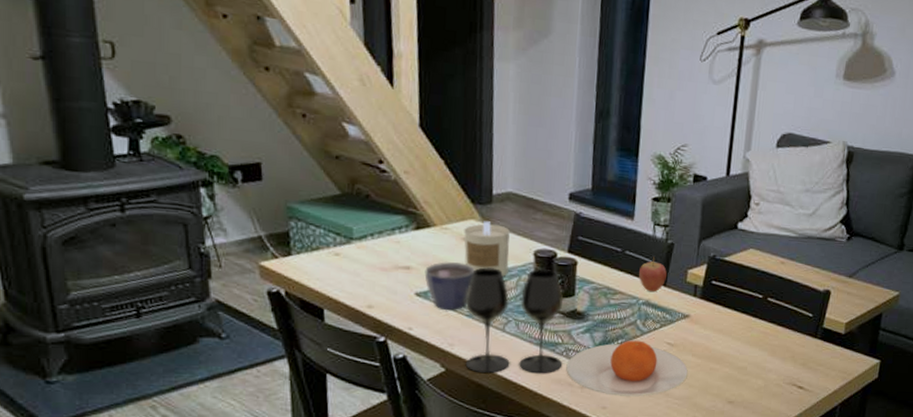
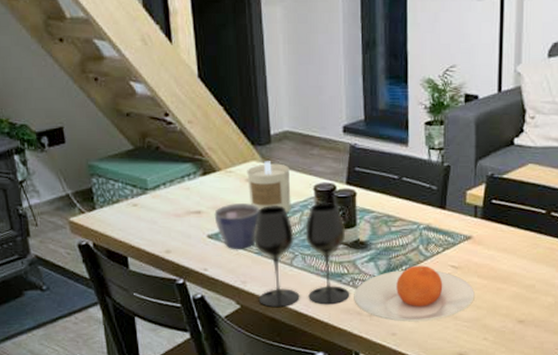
fruit: present [638,257,667,293] -> none [417,181,445,217]

